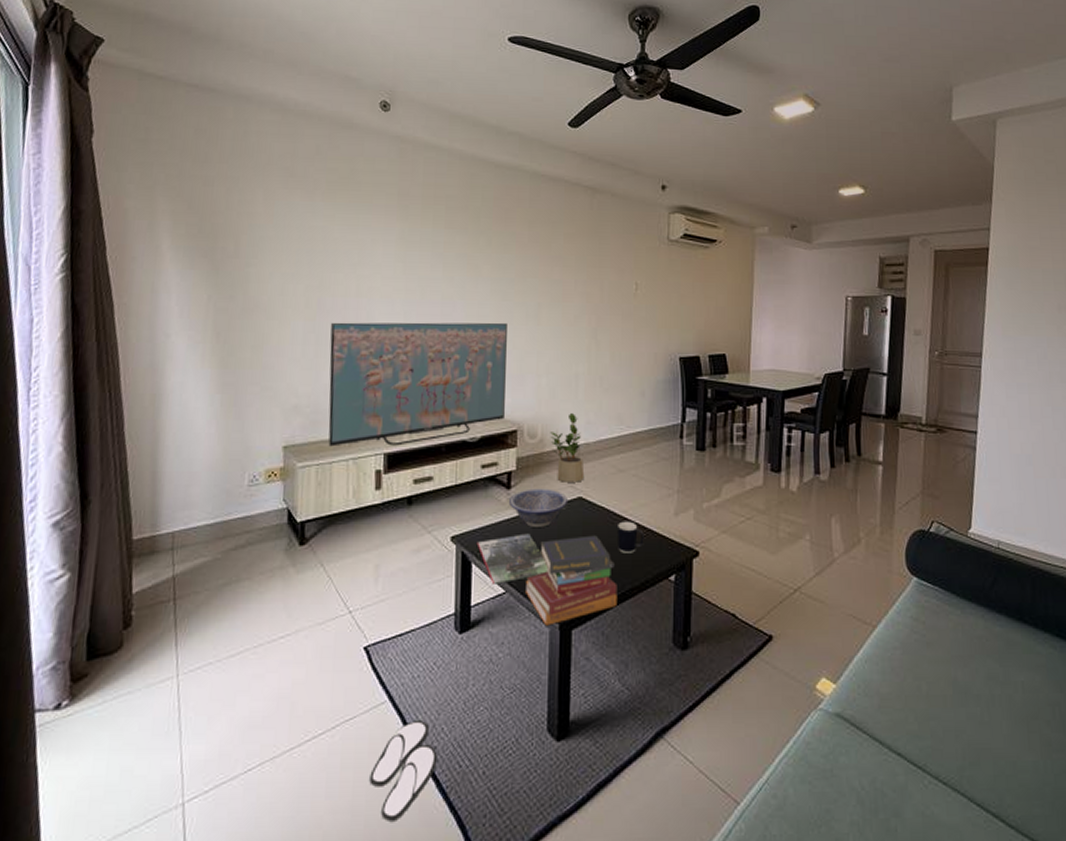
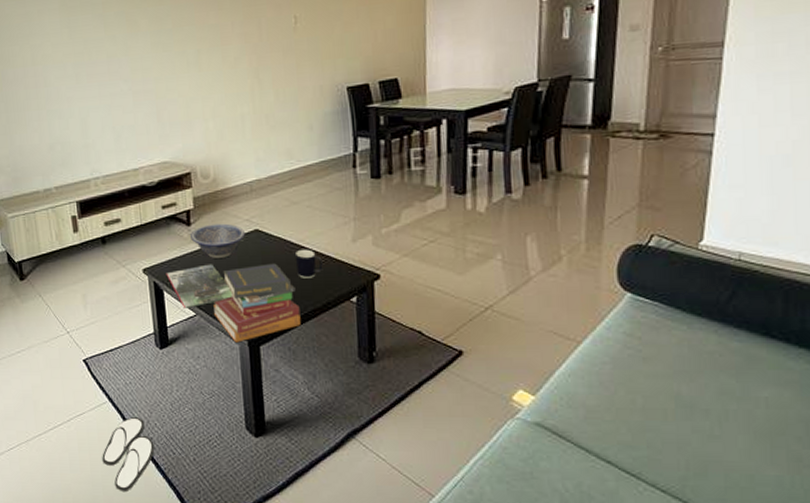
television: present [328,322,507,447] -> none [15,72,178,199]
potted plant: present [550,413,585,482] -> none [222,152,259,217]

